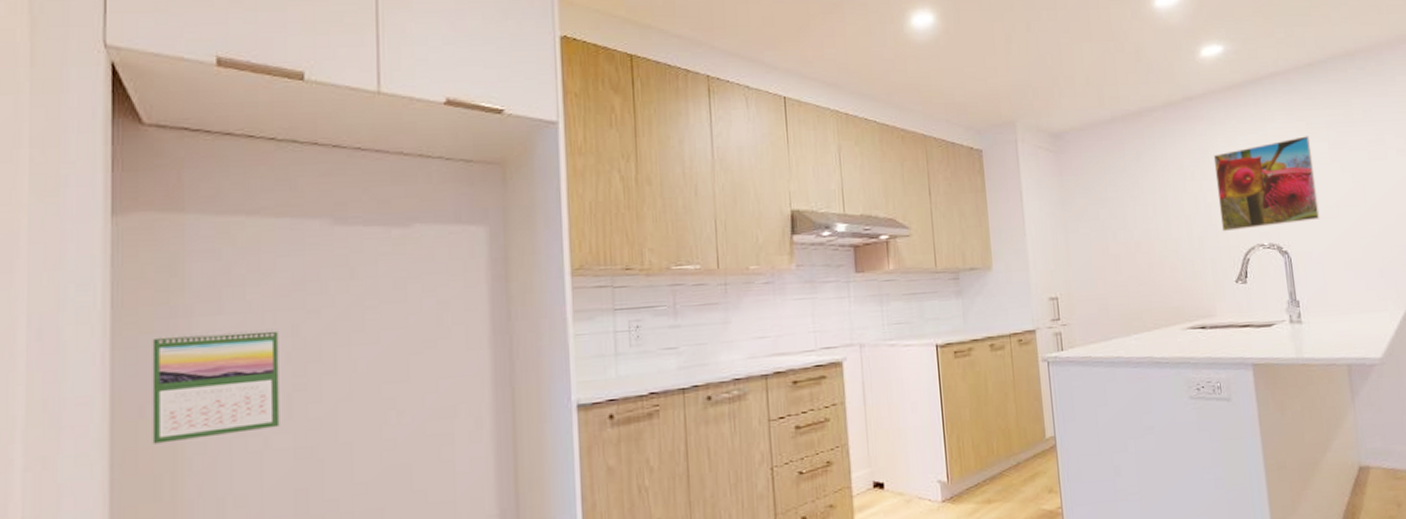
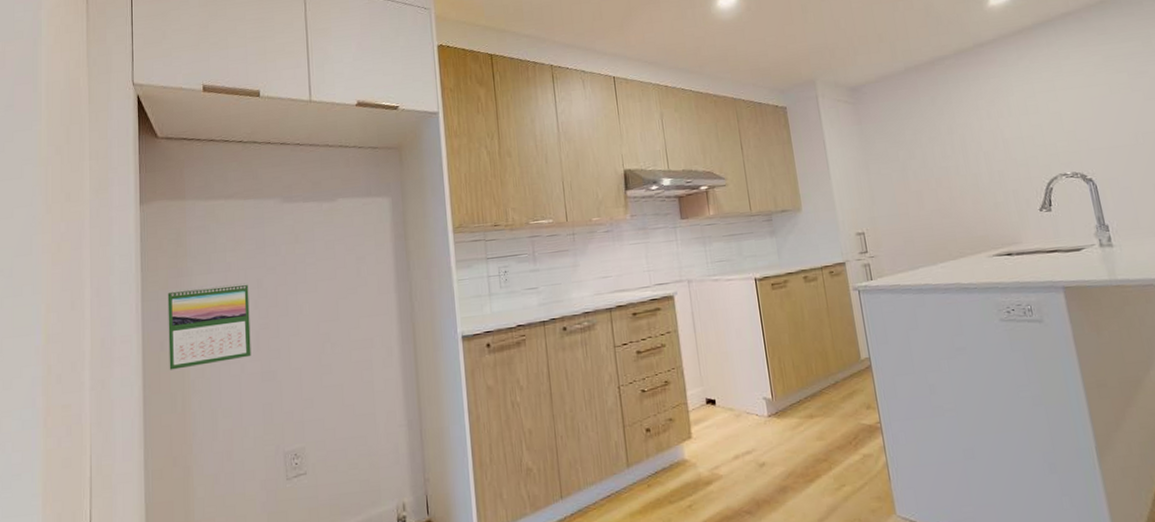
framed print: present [1213,136,1320,232] -> none [1008,69,1125,165]

